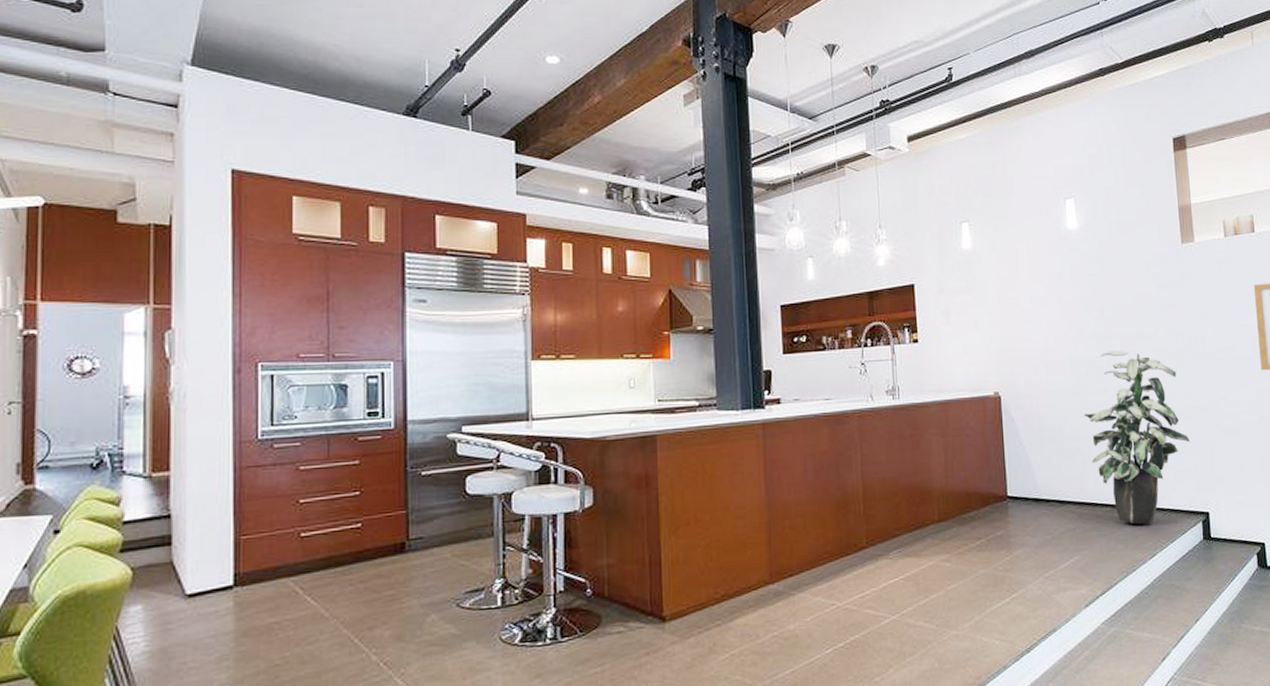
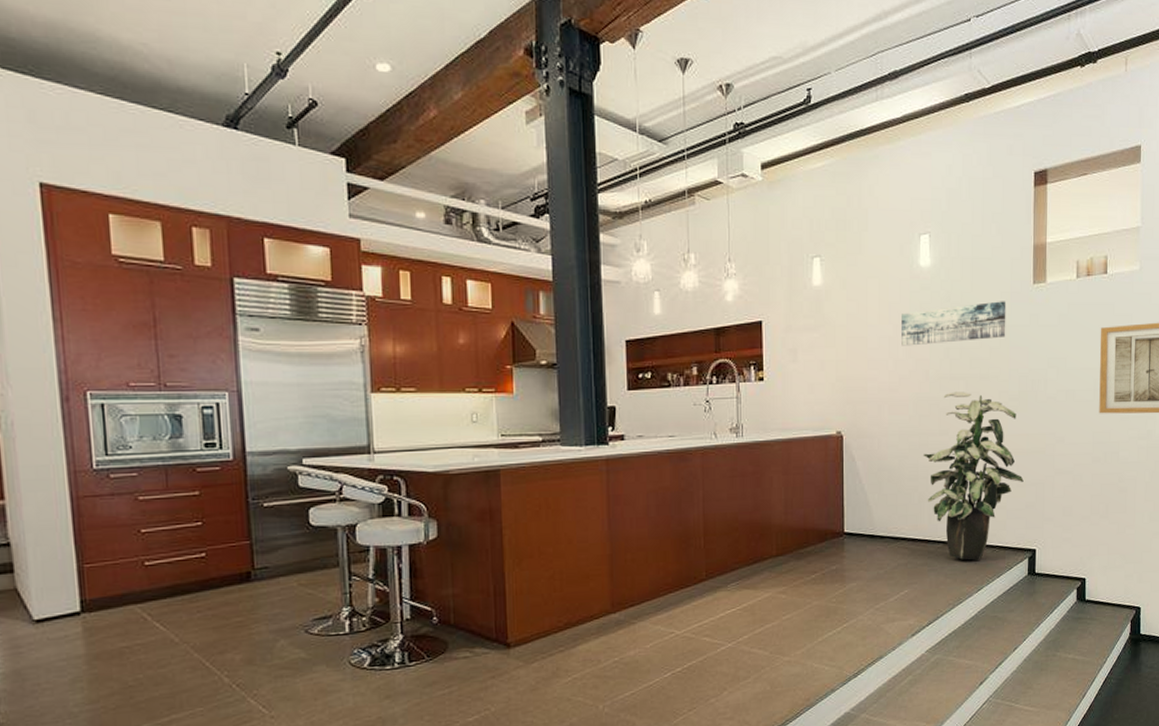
wall art: none [1052,261,1159,306] -> present [901,301,1006,346]

